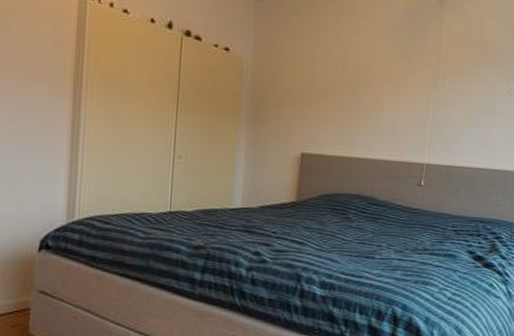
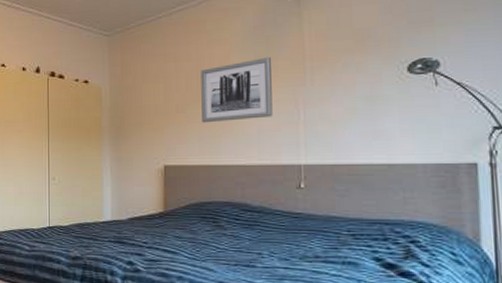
wall art: none [343,53,413,115] -> present [201,56,273,123]

